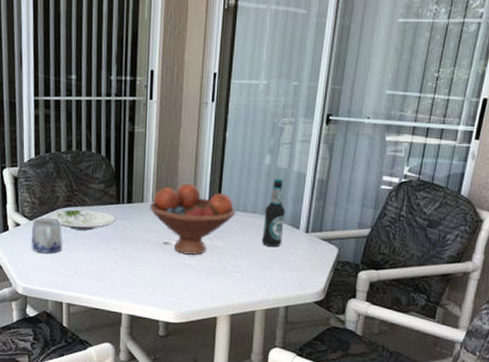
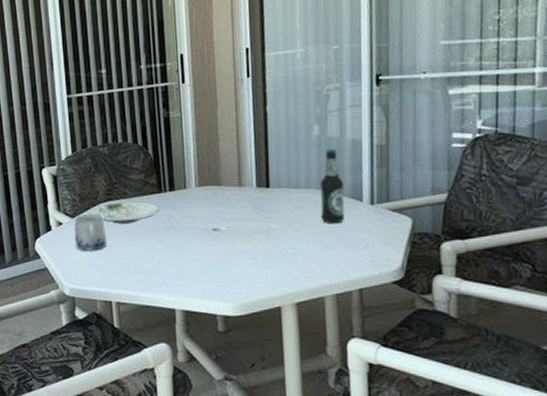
fruit bowl: present [149,183,236,255] -> none [193,164,288,240]

